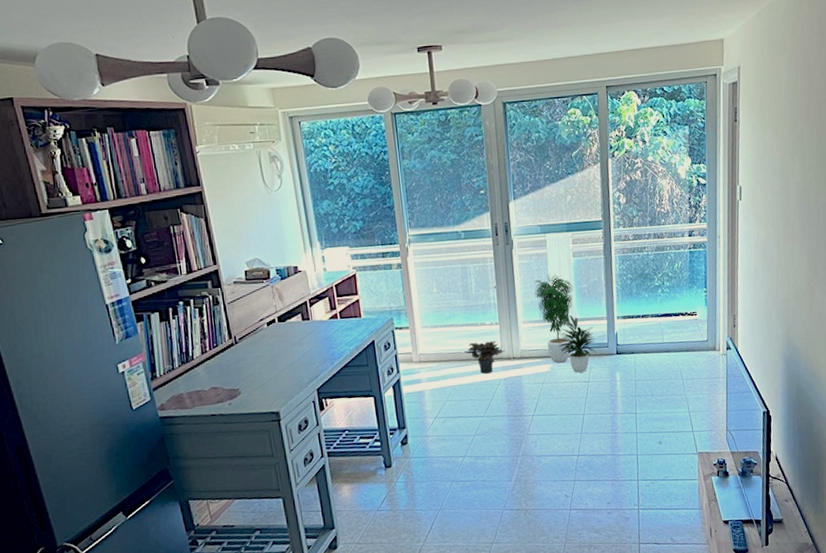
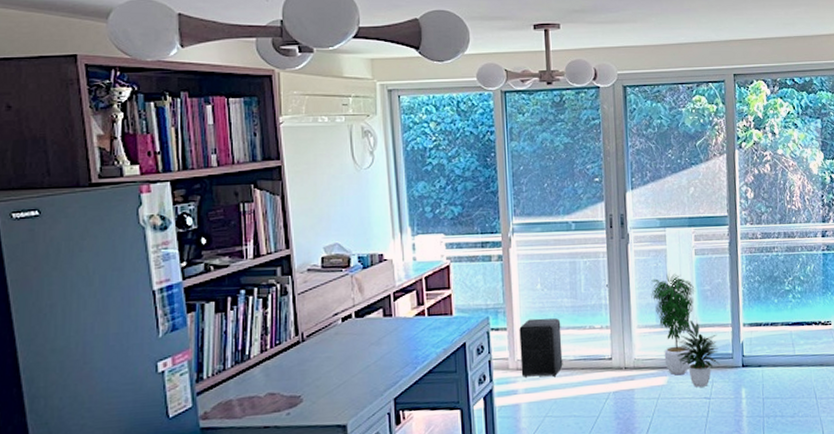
speaker: none [420,317,459,368] -> present [519,318,563,378]
potted plant: present [464,341,505,374] -> none [569,347,616,386]

